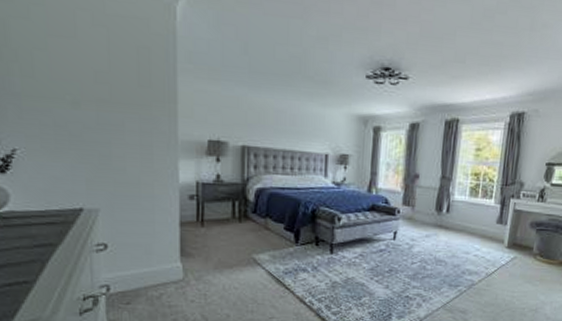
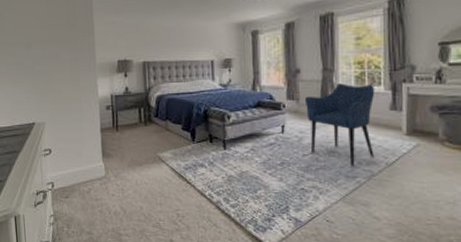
armchair: none [419,193,487,276] -> present [304,83,375,167]

